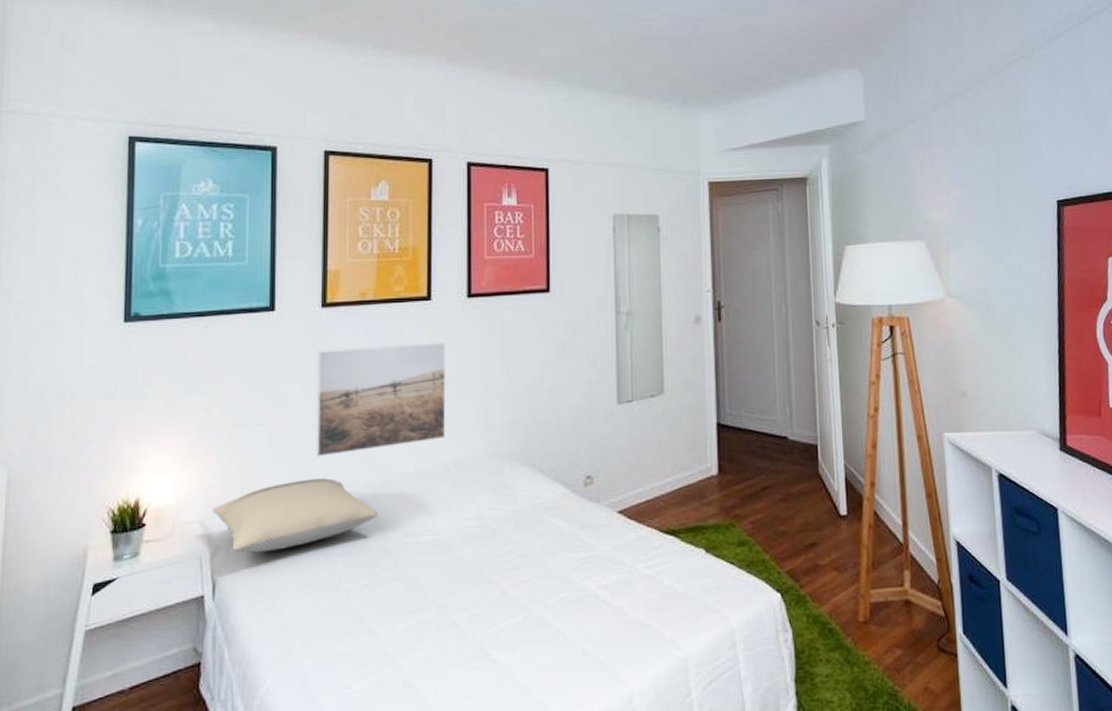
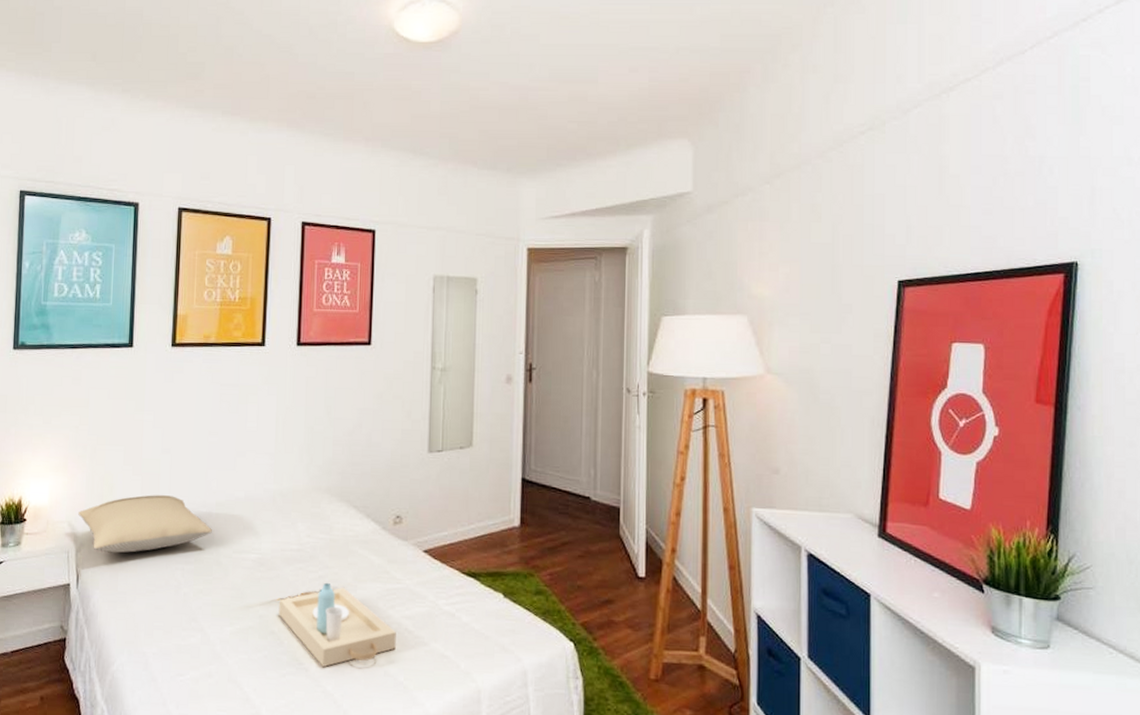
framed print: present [316,343,446,458] -> none [162,384,276,477]
serving tray: none [459,558,593,655] -> present [278,582,396,667]

